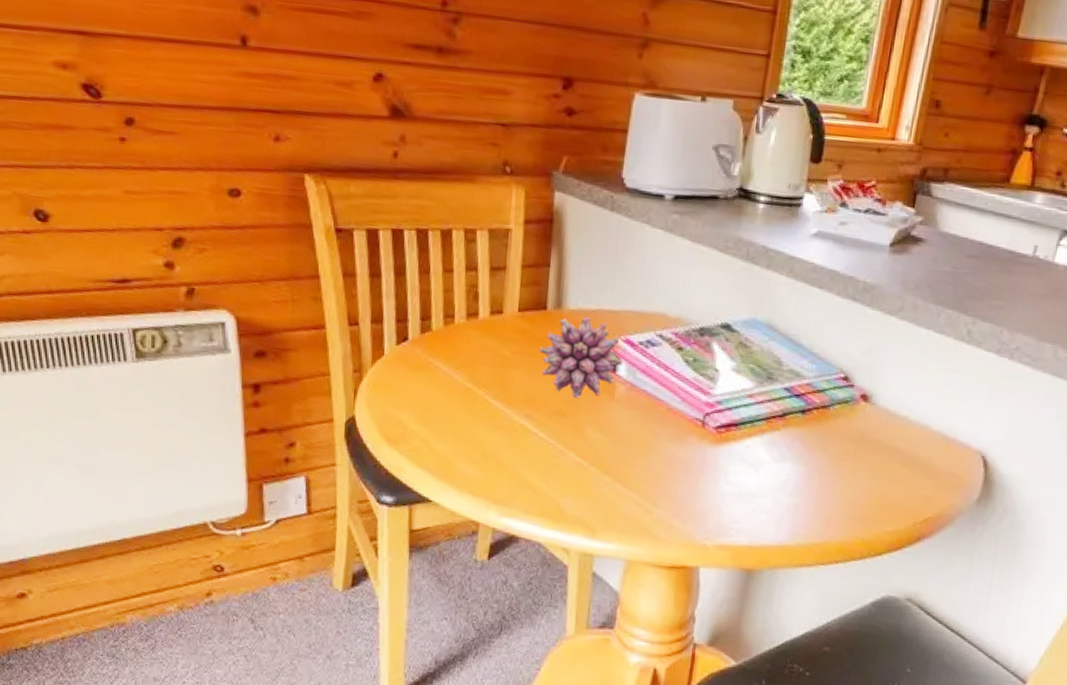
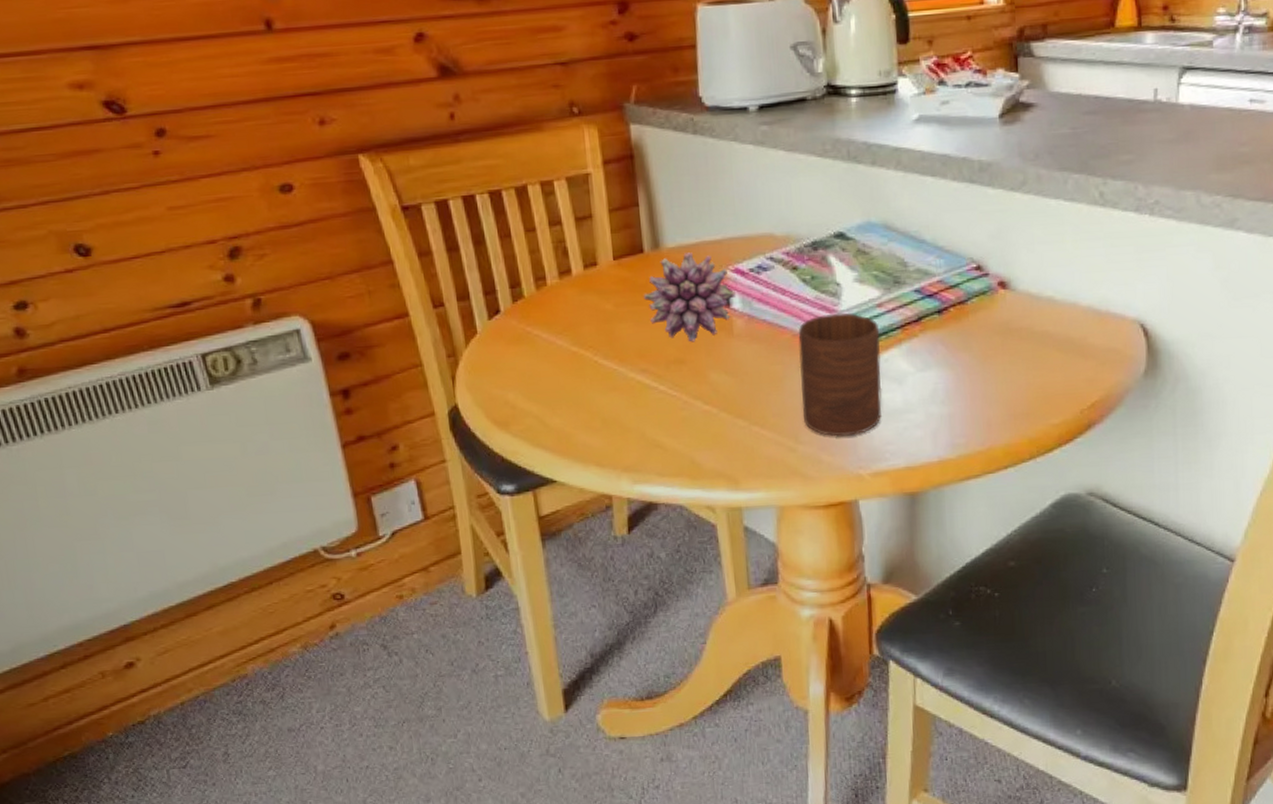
cup: none [663,395,747,509] -> present [798,312,882,437]

